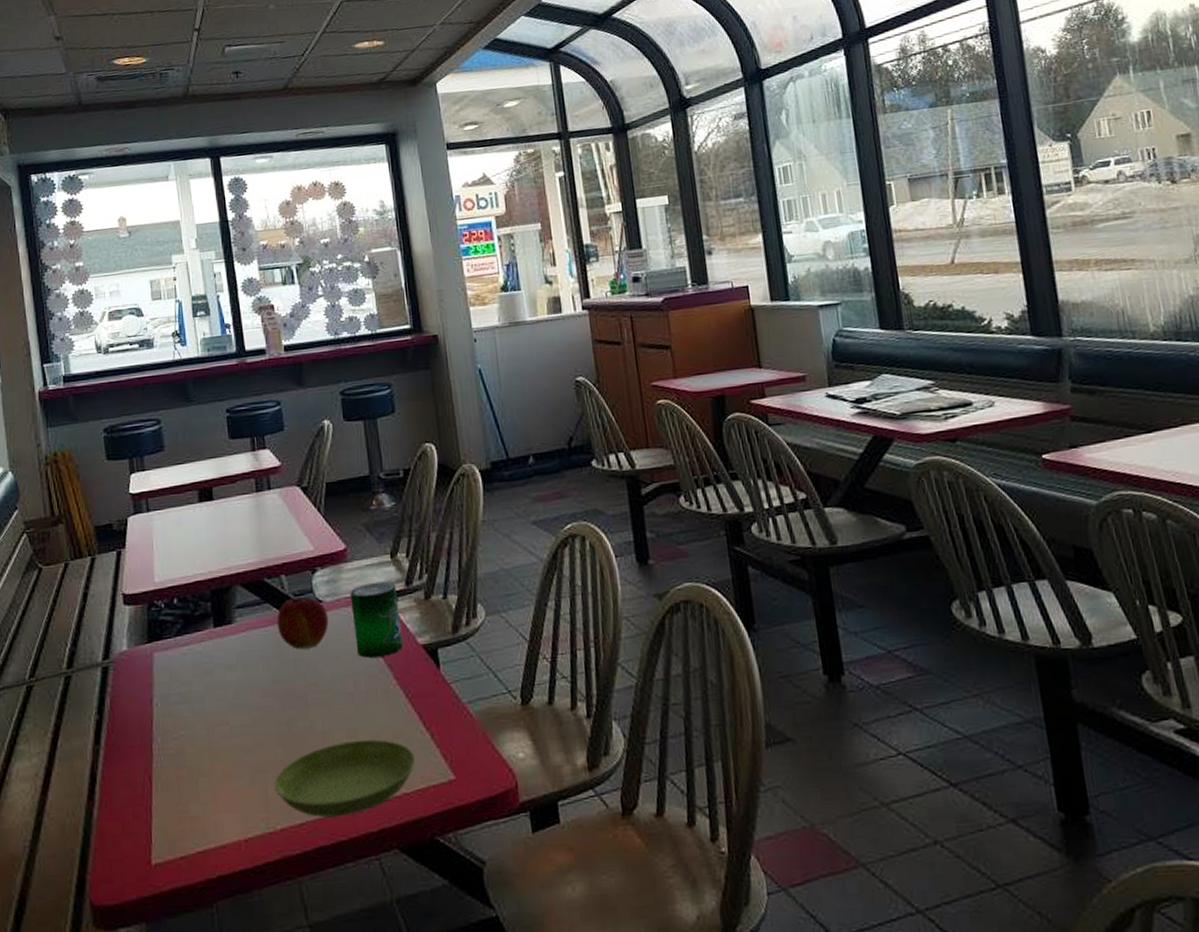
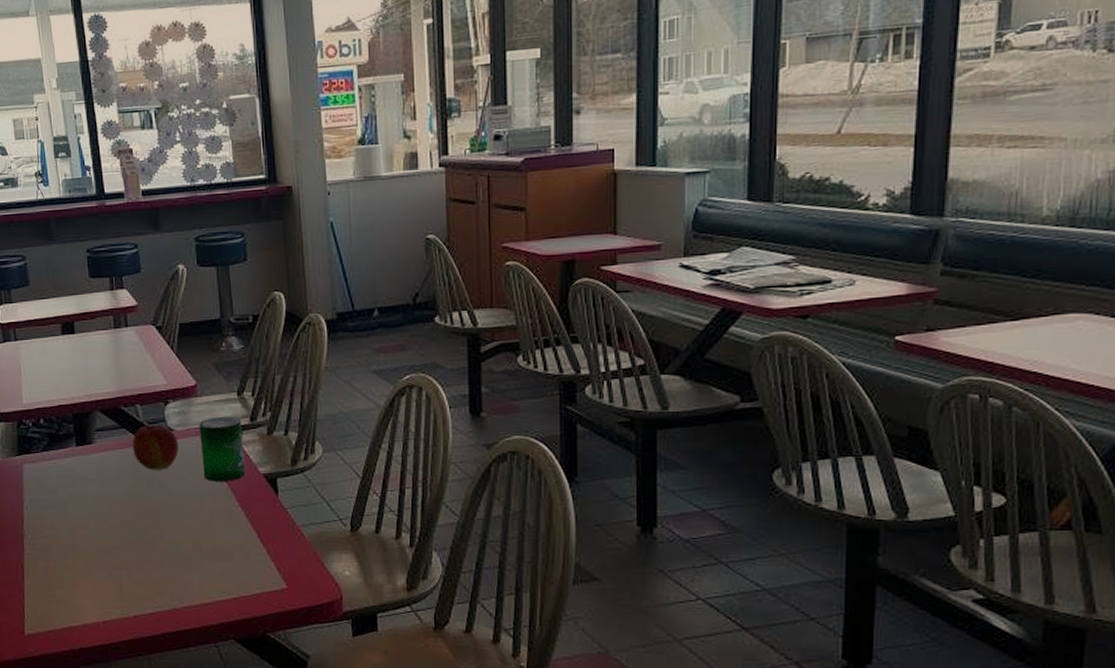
saucer: present [274,739,416,818] -> none [128,549,253,611]

